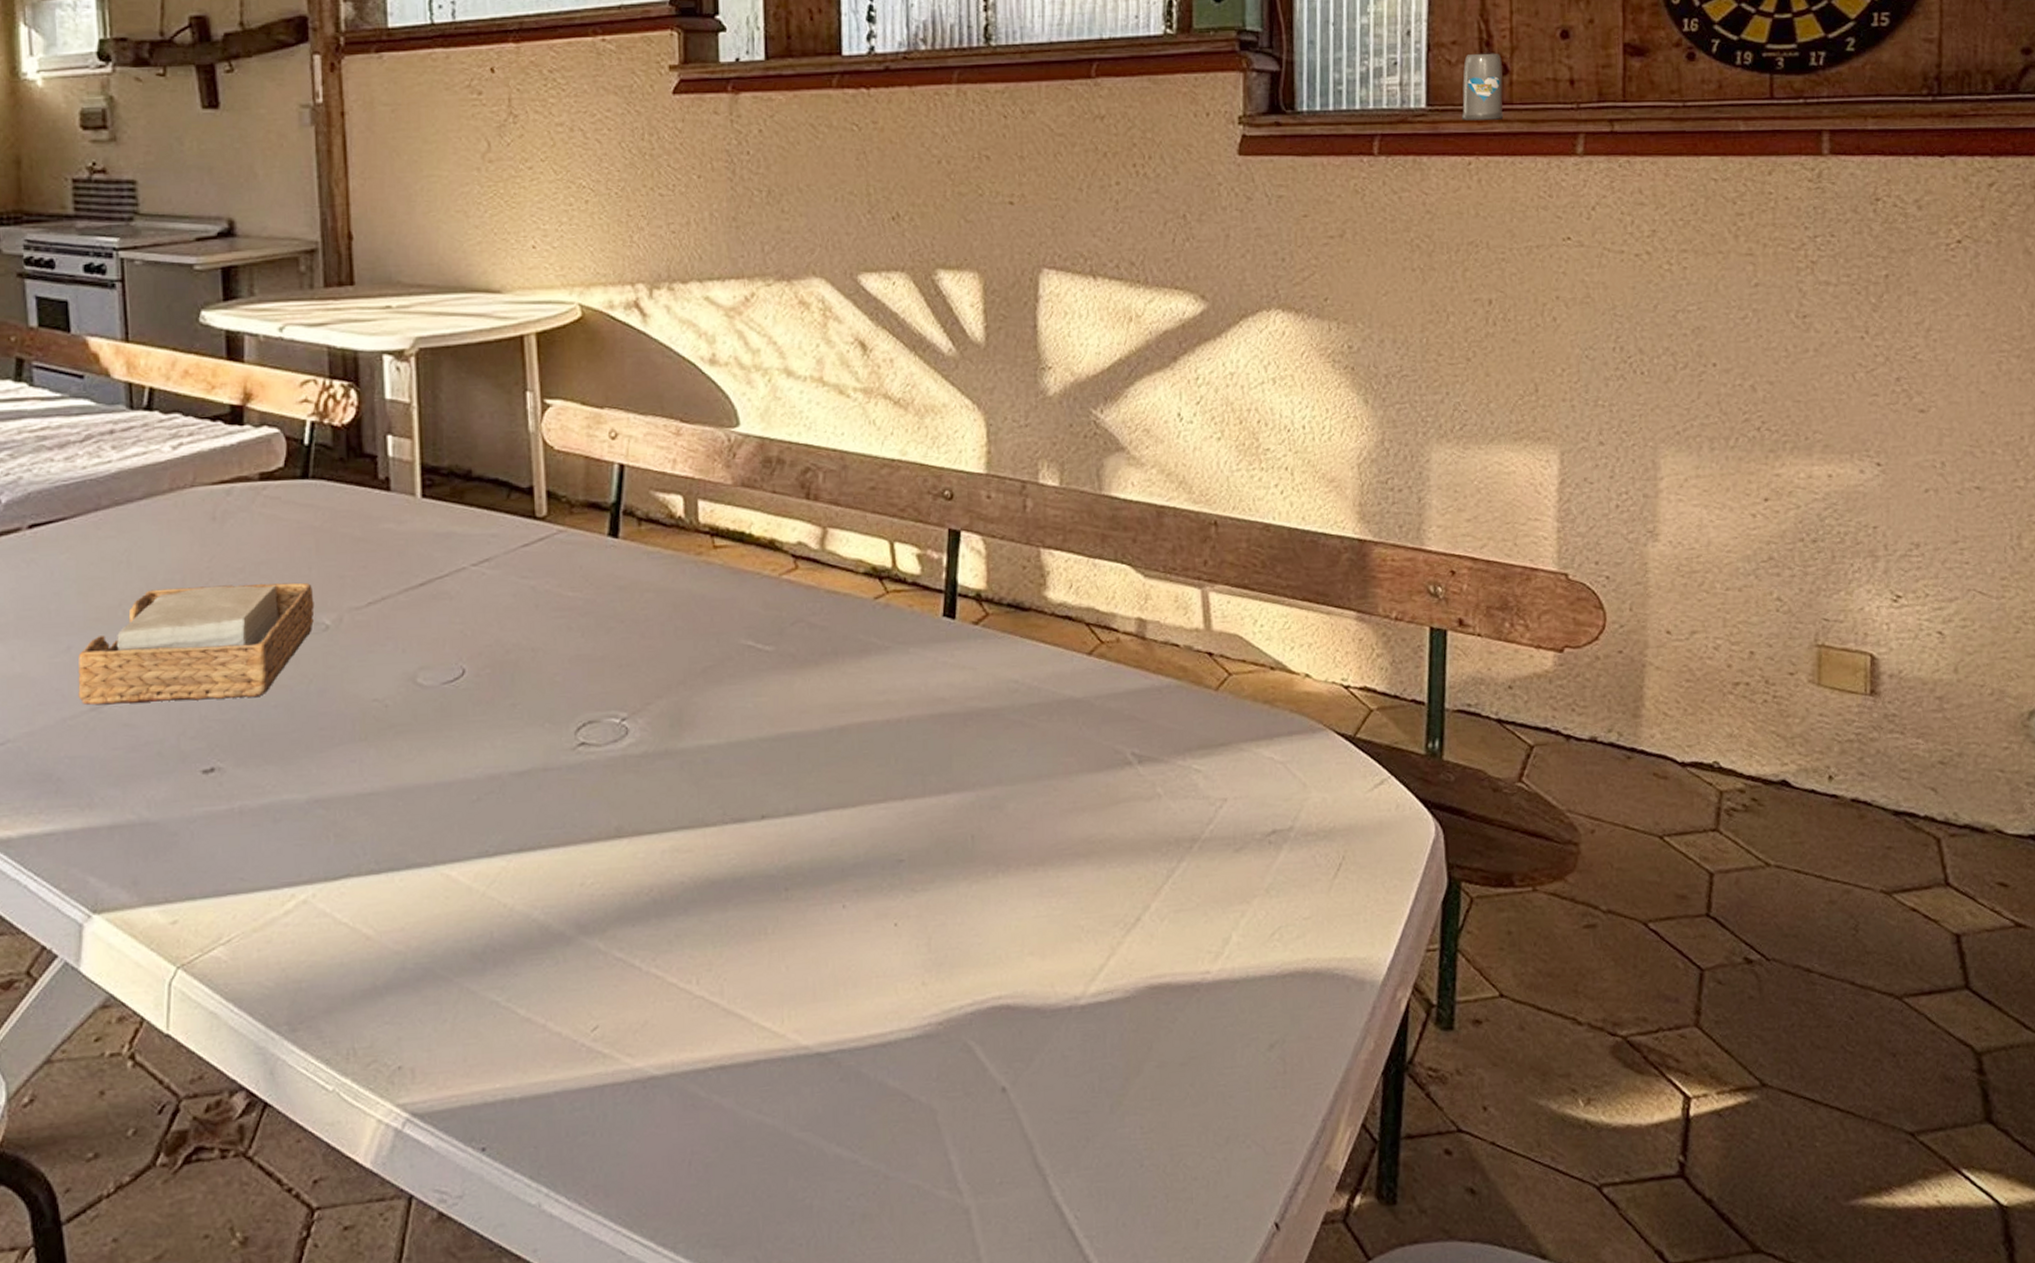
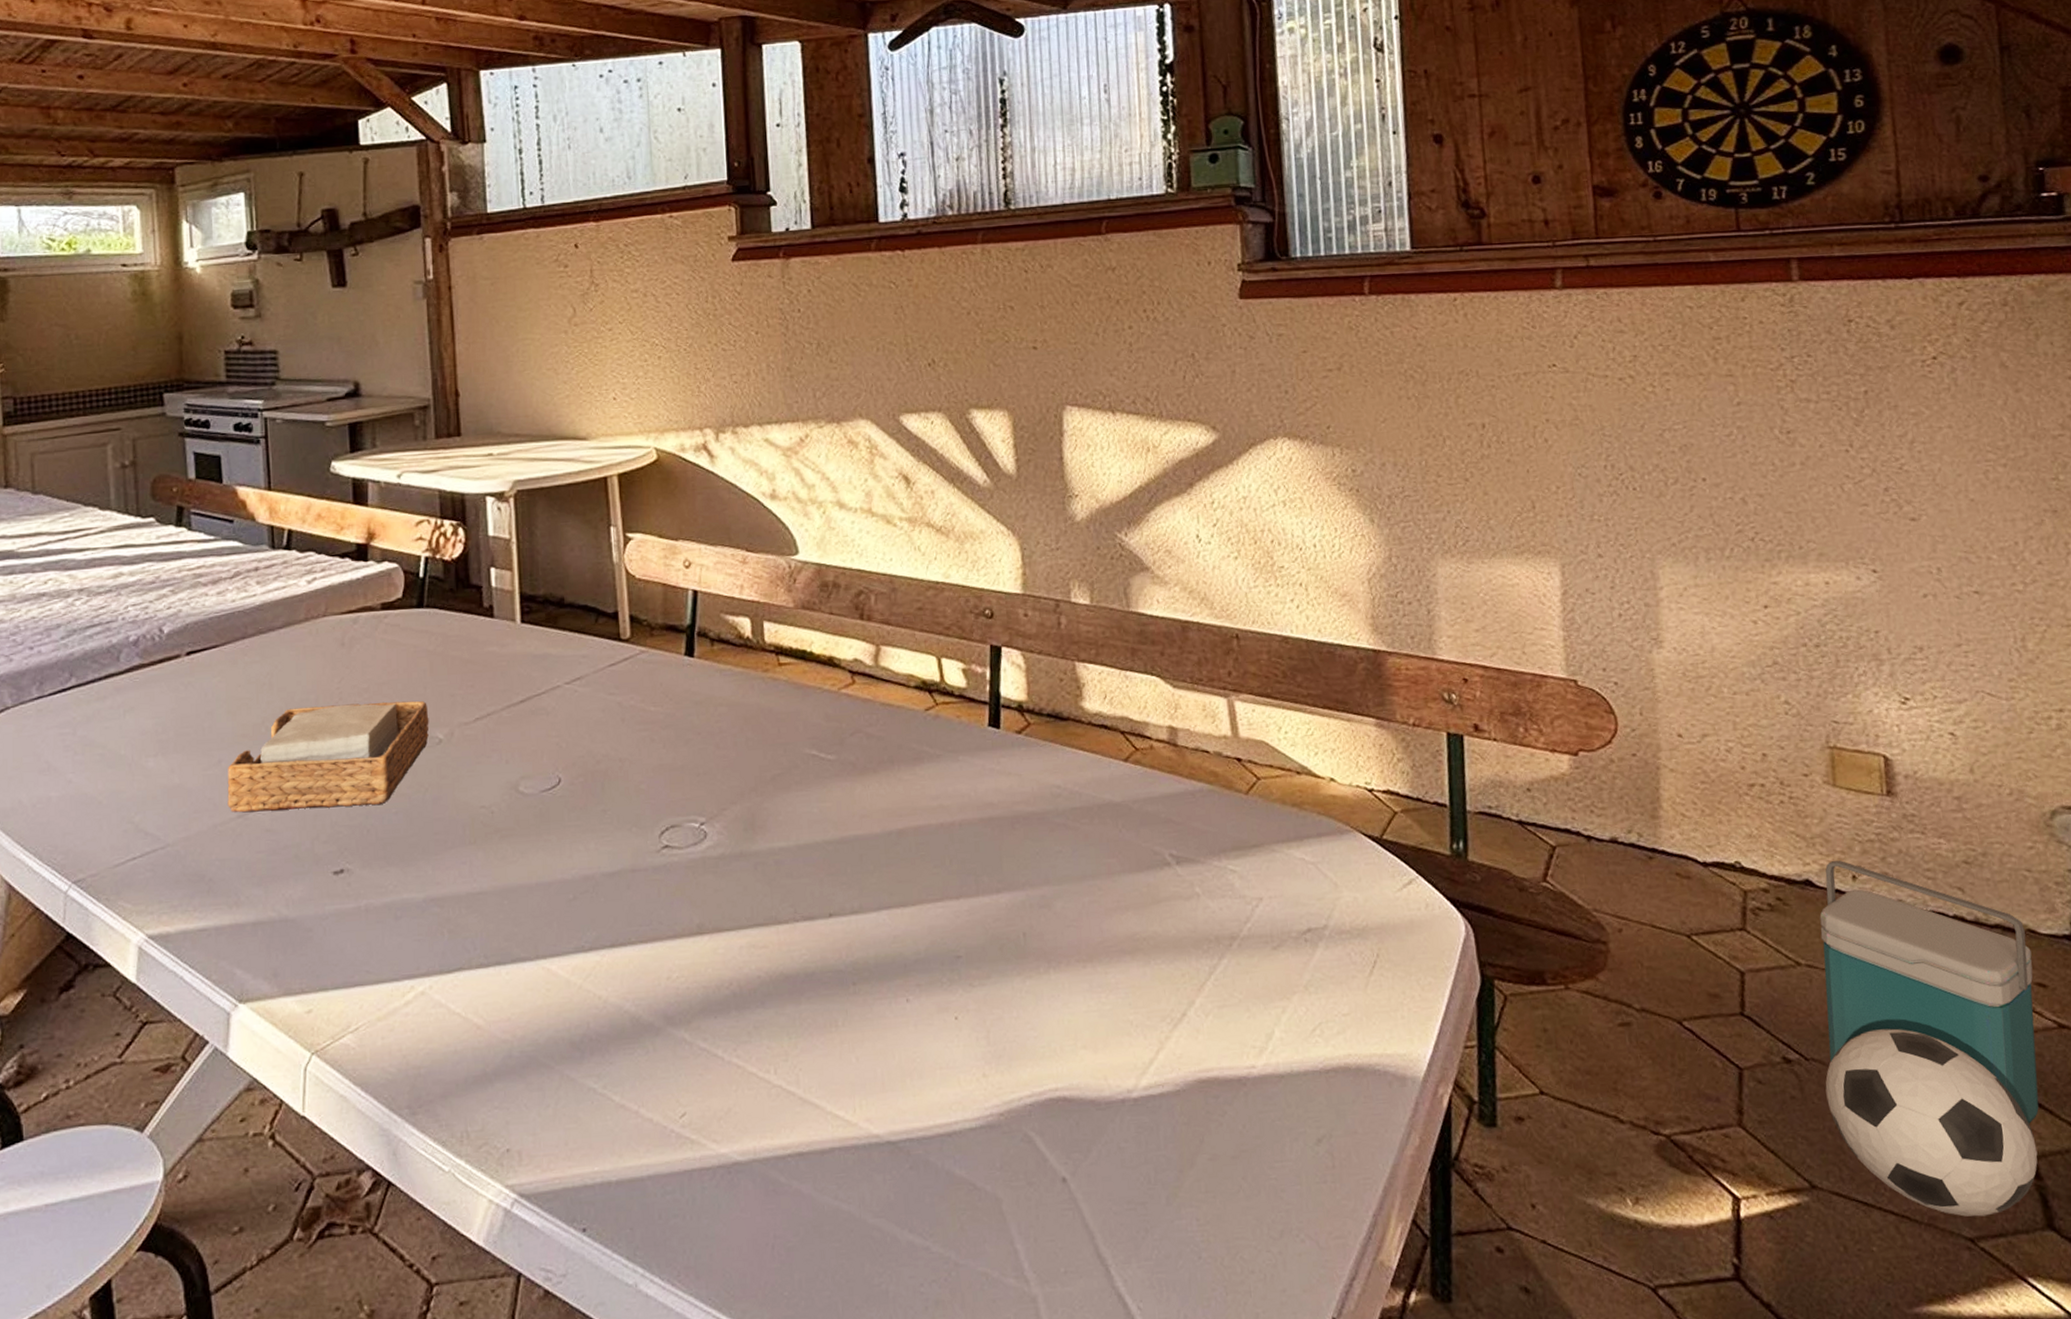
beer mug: present [1461,53,1504,121] -> none [1443,198,1485,261]
soccer ball: none [1784,928,1983,1112] -> present [1825,1028,2038,1217]
cooler: none [1790,760,1997,1021] -> present [1819,860,2039,1124]

